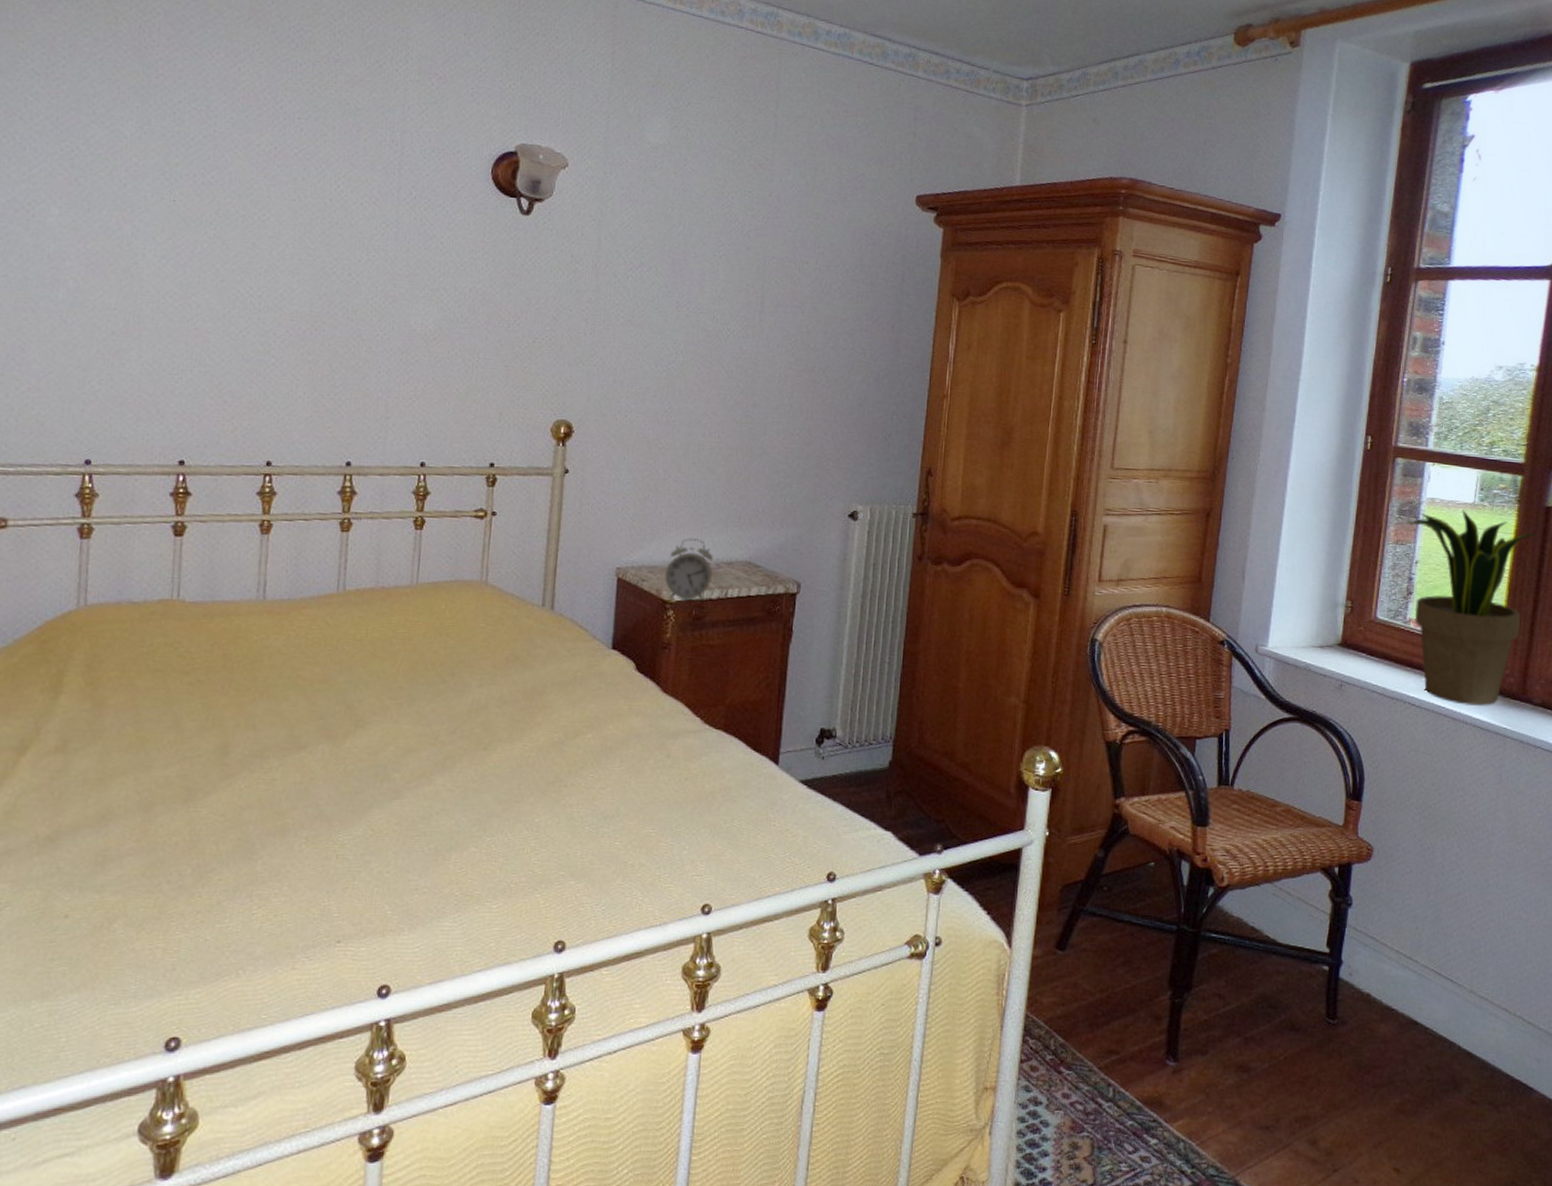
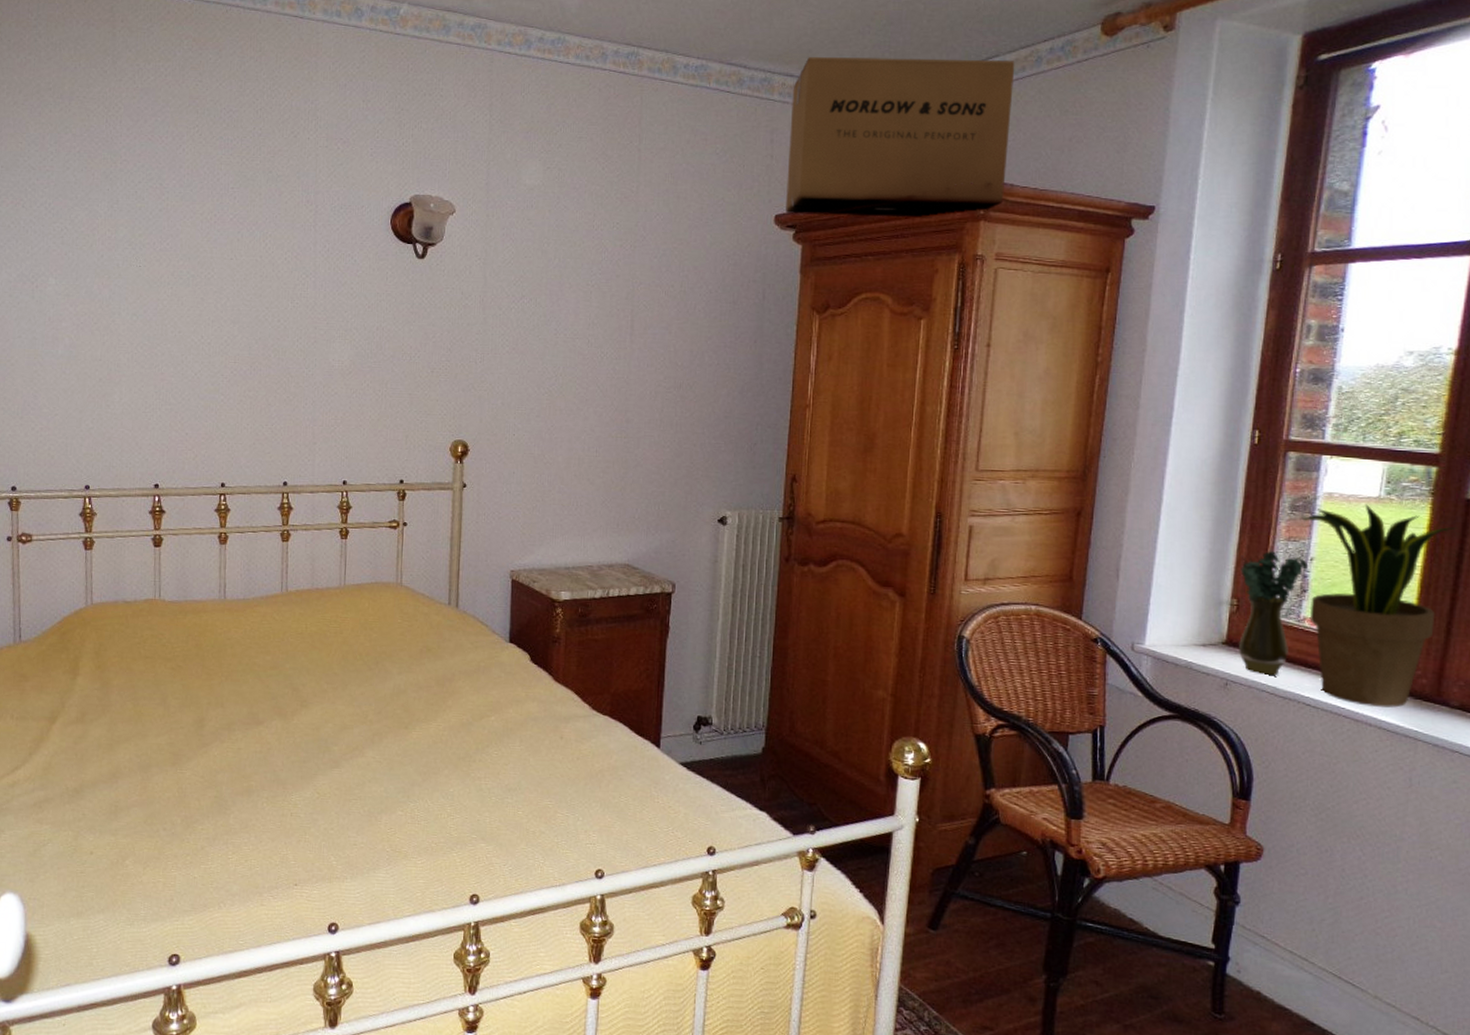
alarm clock: present [665,538,713,602] -> none [553,543,595,600]
box: none [927,36,1155,210] -> present [786,57,1015,218]
vase: none [1353,548,1414,677] -> present [1239,545,1309,676]

